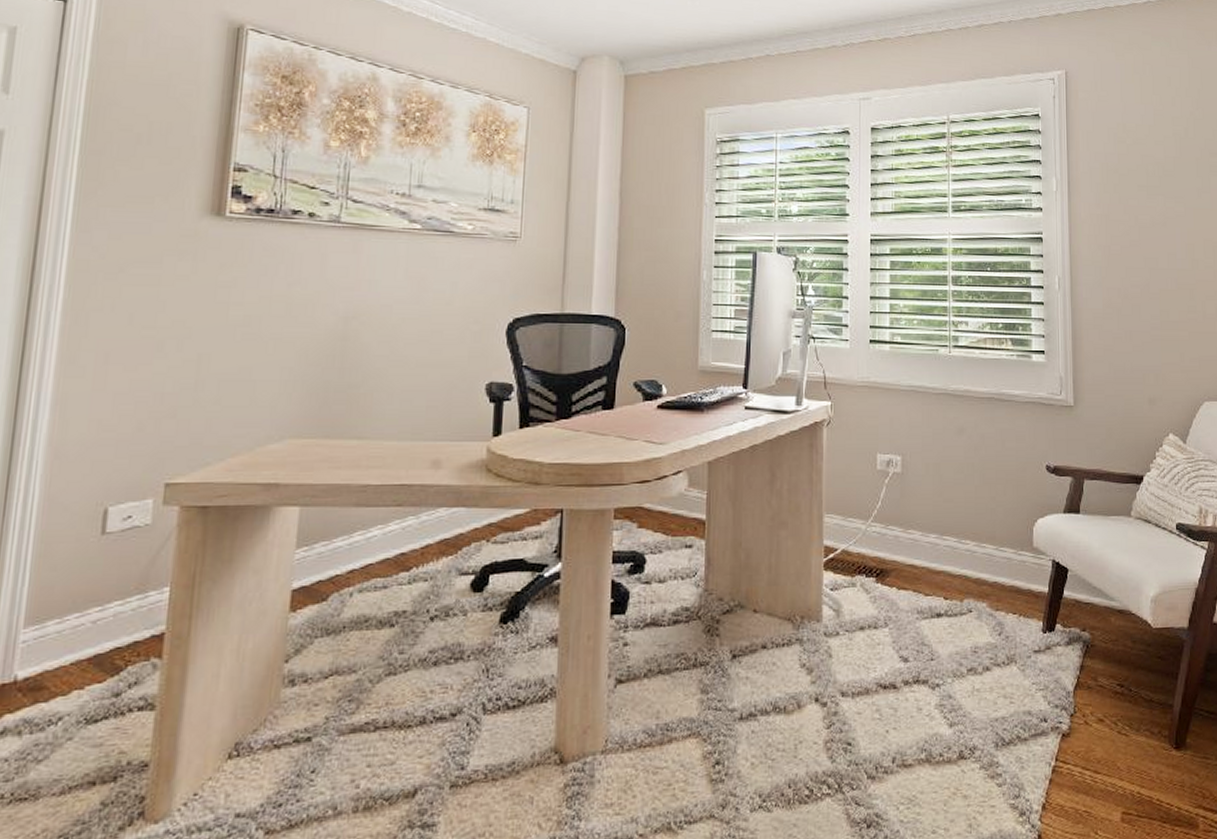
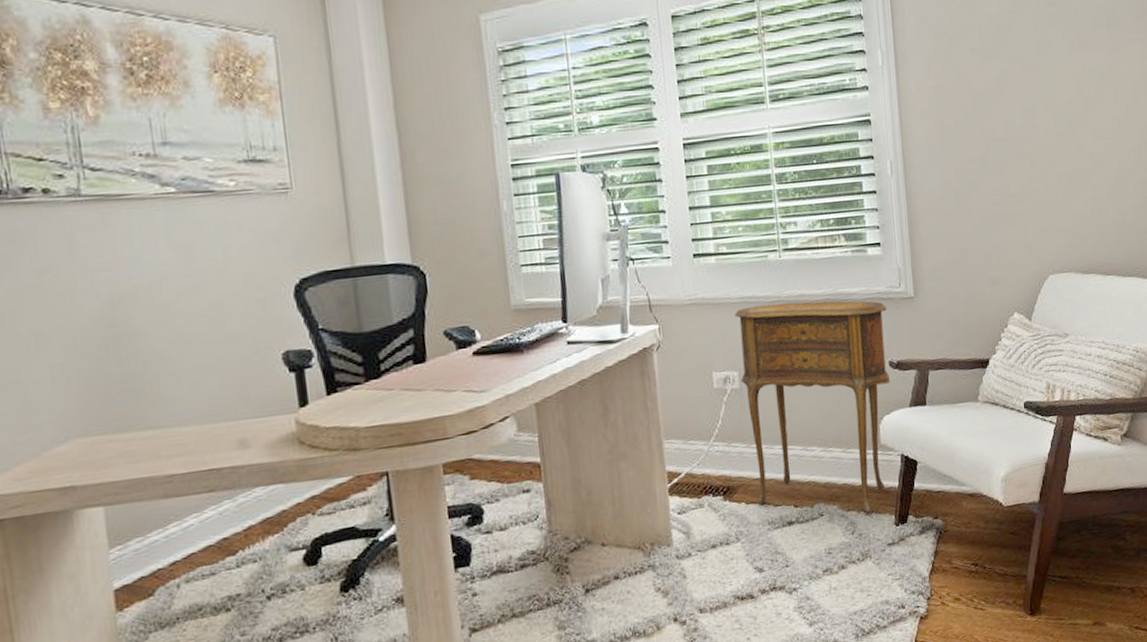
side table: none [903,396,1047,618] -> present [734,300,890,515]

